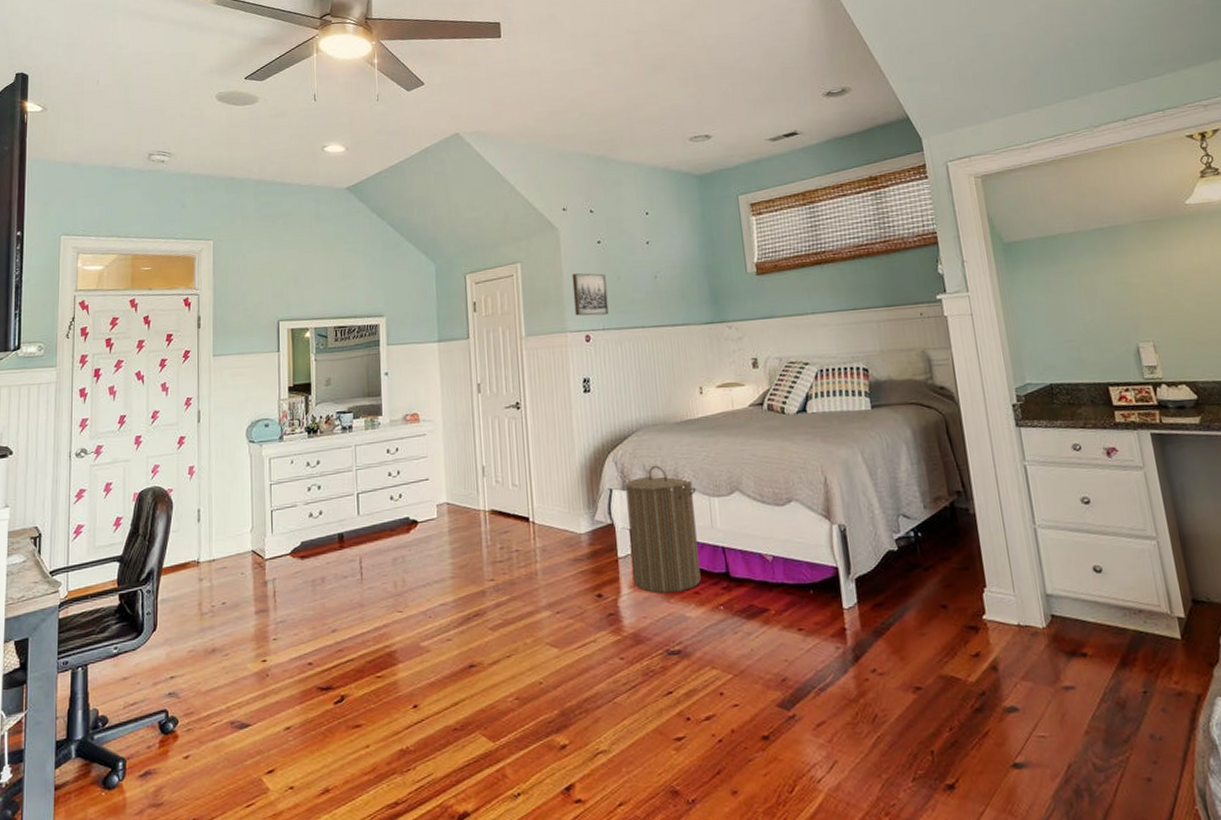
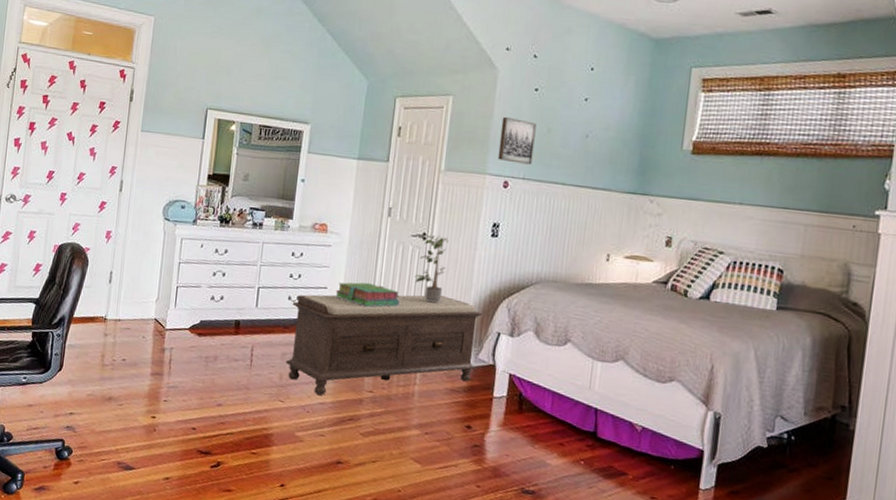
bench: none [395,462,594,595] -> present [286,294,482,395]
stack of books: none [437,464,505,491] -> present [335,282,400,308]
potted plant: none [515,402,547,473] -> present [414,234,449,304]
laundry hamper: present [624,465,701,594] -> none [504,319,582,441]

